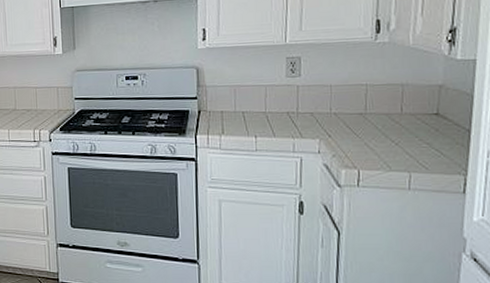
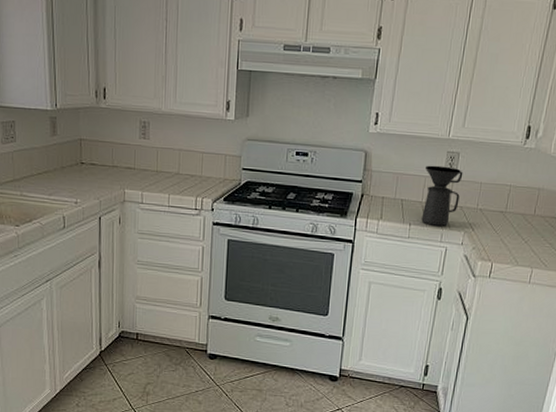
coffee maker: none [263,72,308,136] -> present [421,165,463,227]

